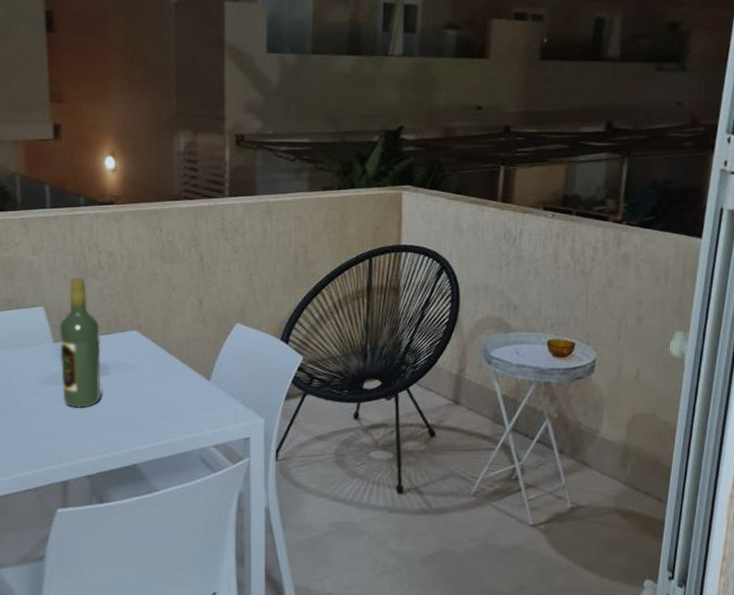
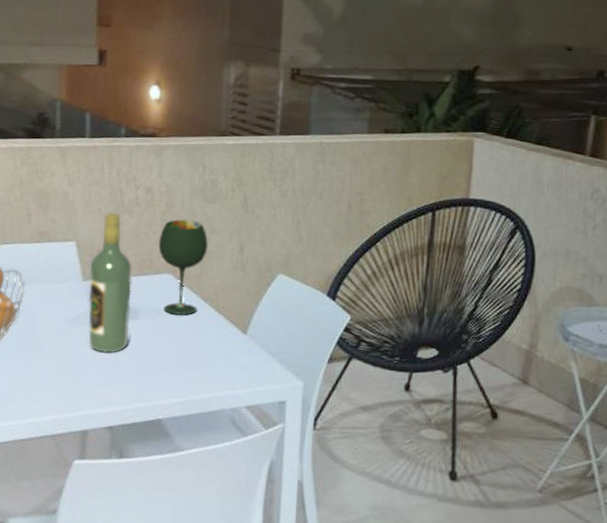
wine glass: none [123,279,169,369] -> present [158,219,208,316]

